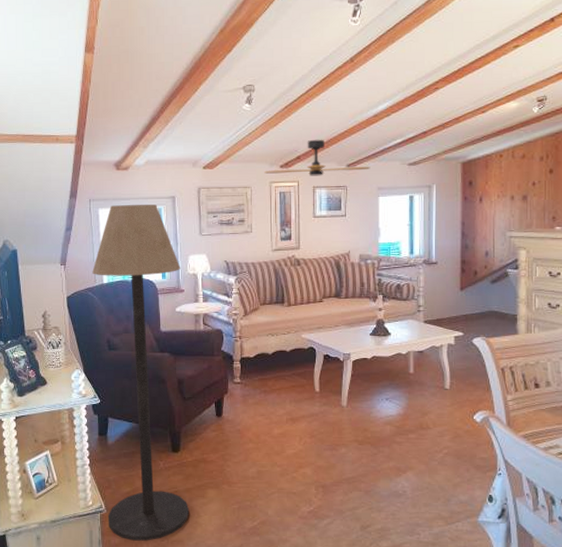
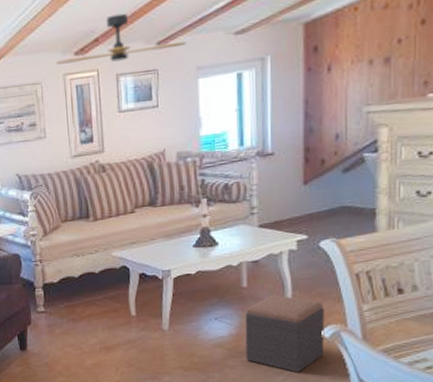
footstool: none [411,382,476,452] -> present [244,295,325,373]

